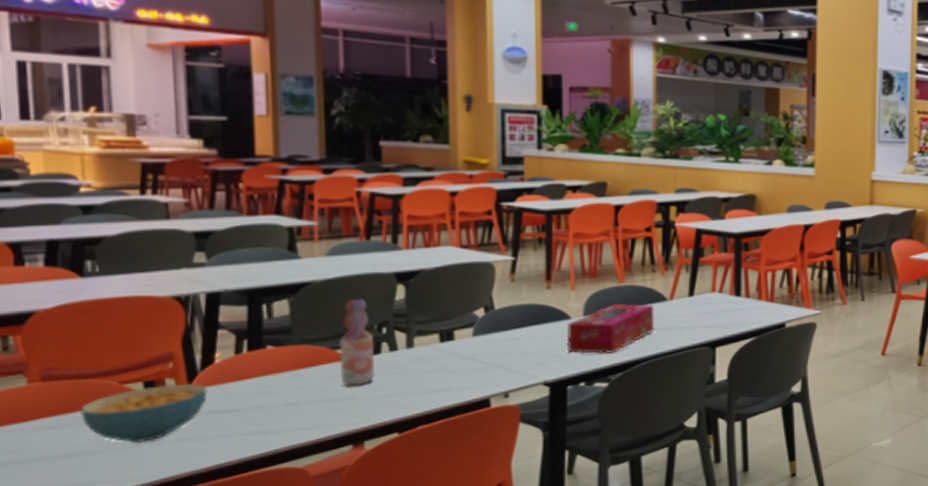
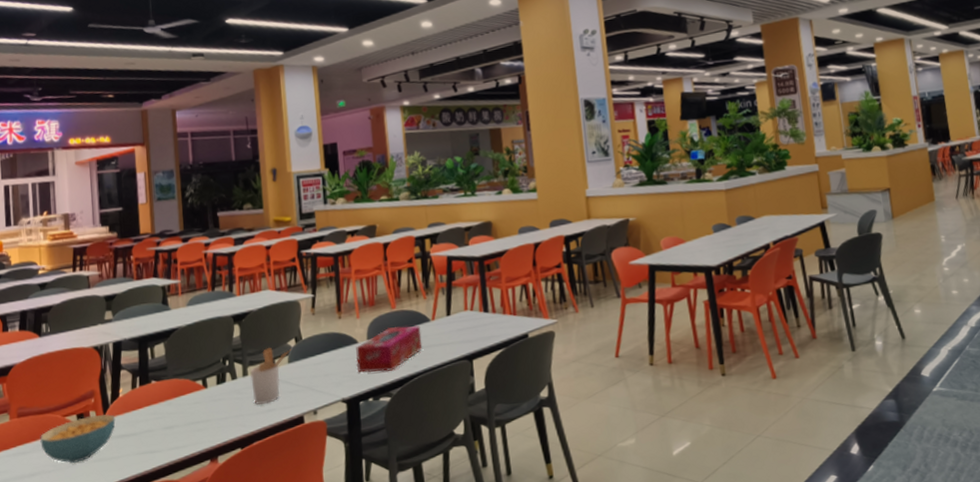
bottle: present [338,298,375,387] -> none [197,338,223,411]
utensil holder: none [416,315,479,382] -> present [250,347,292,405]

